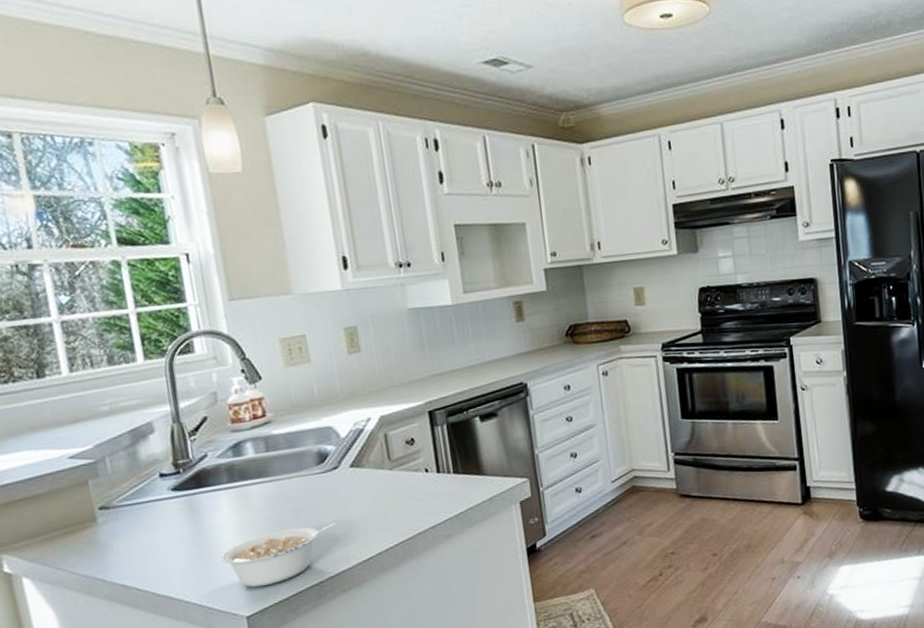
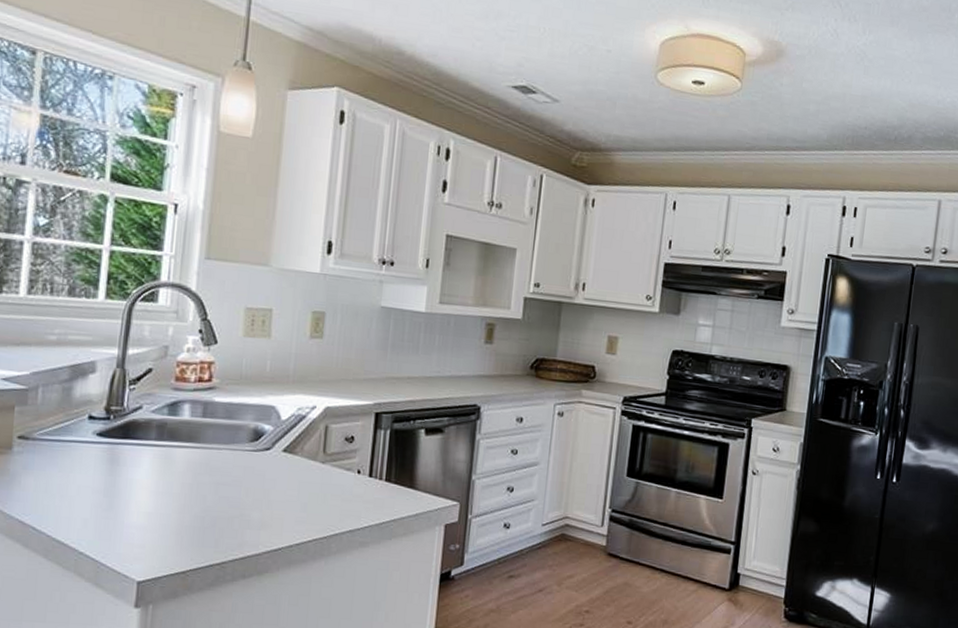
legume: present [221,520,336,588] -> none [127,500,255,554]

